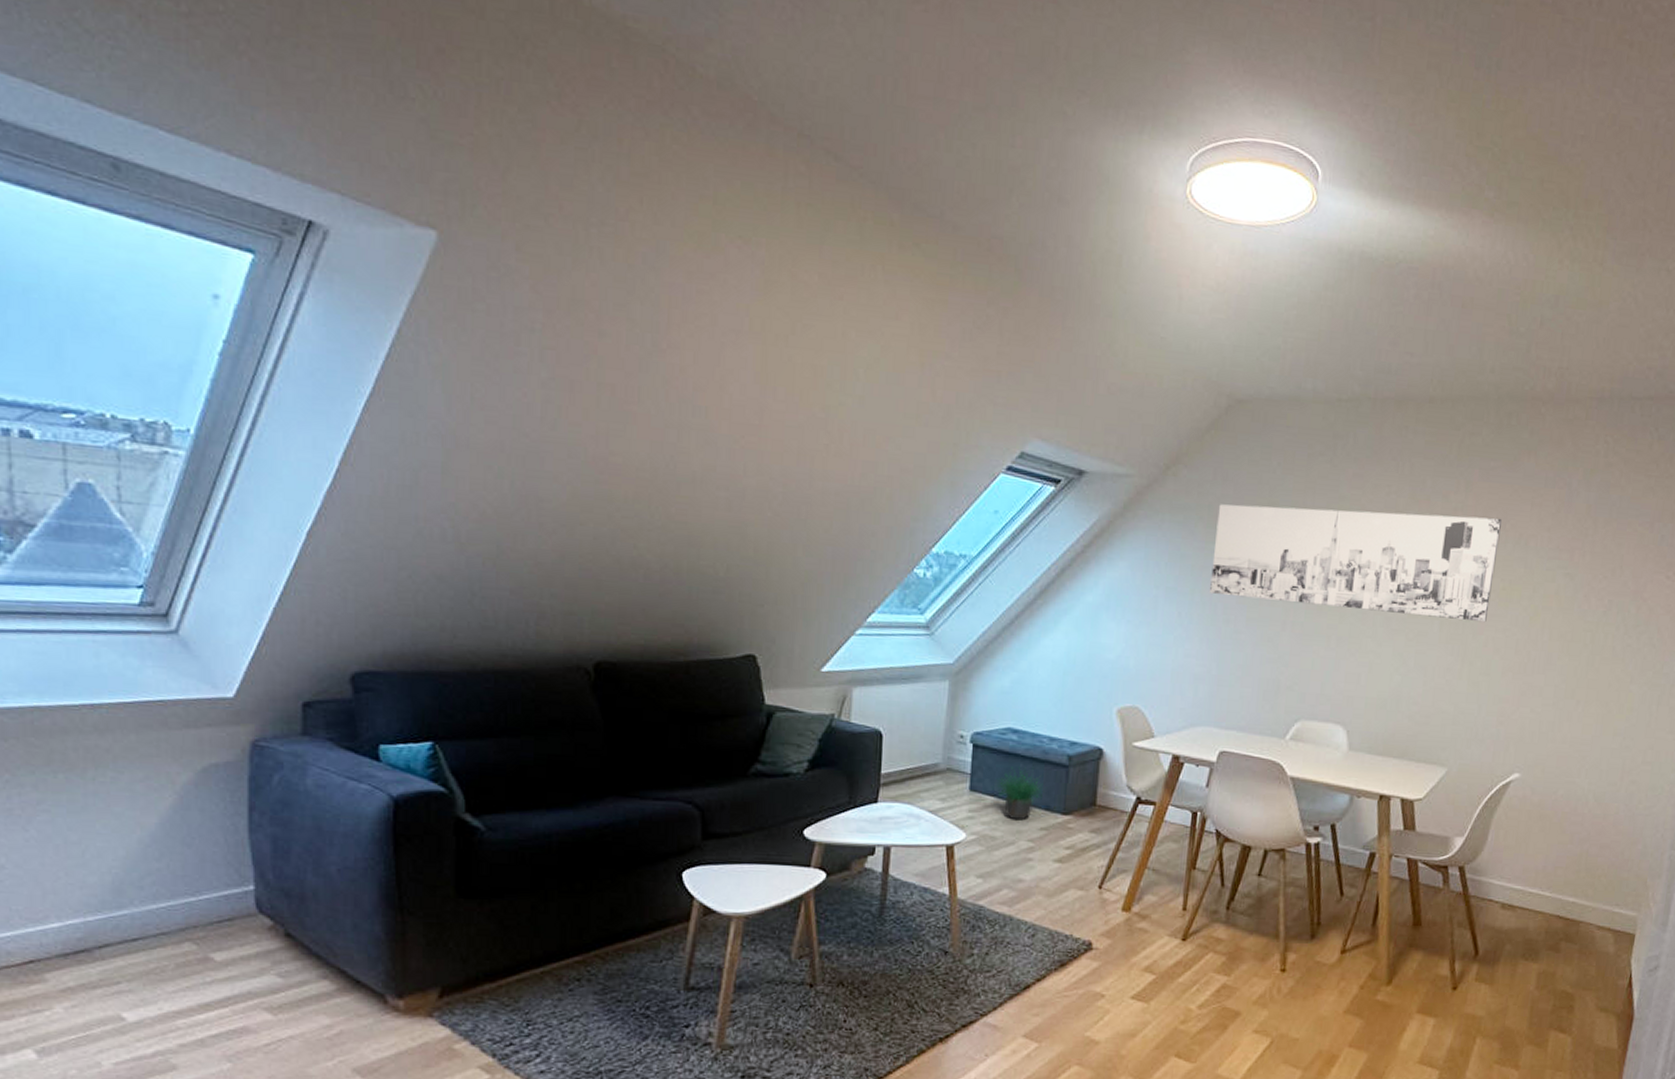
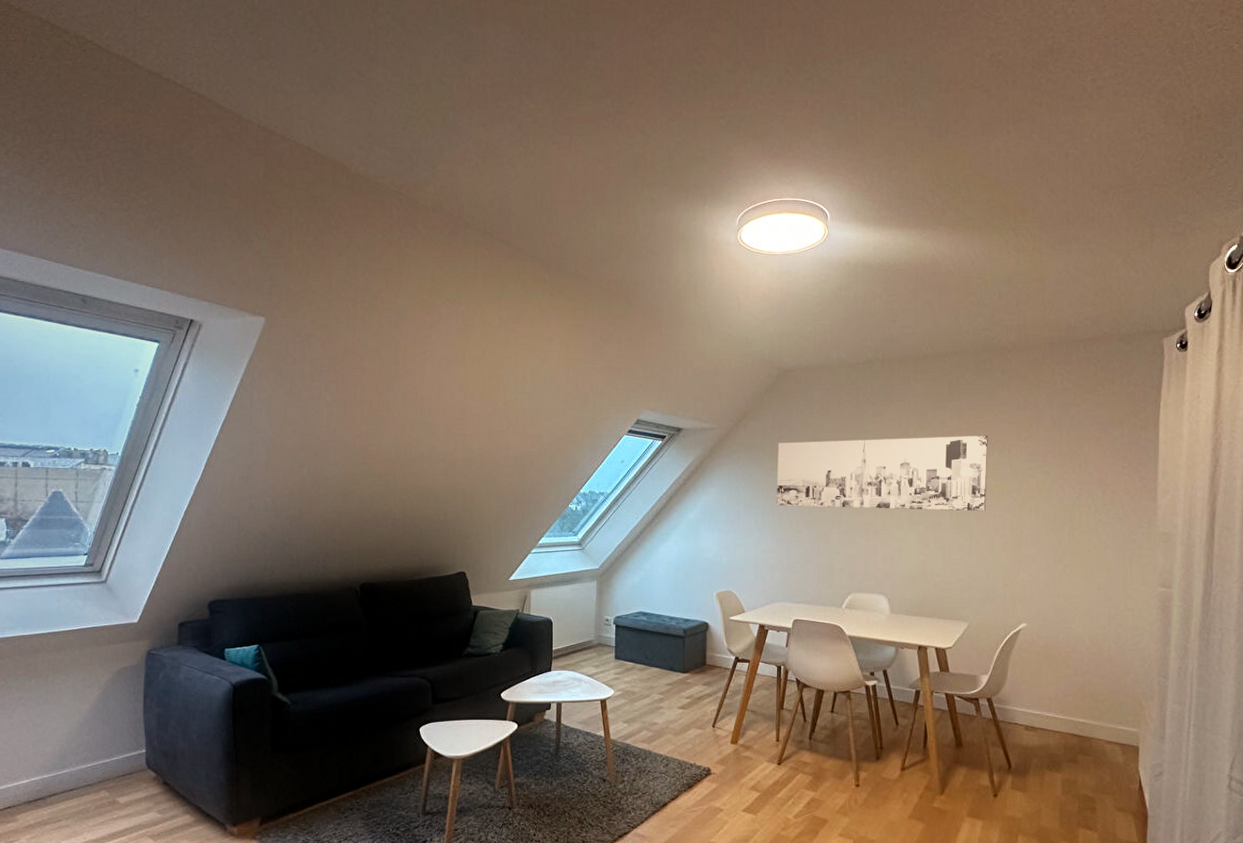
potted plant: present [995,767,1043,821] -> none [632,640,667,679]

